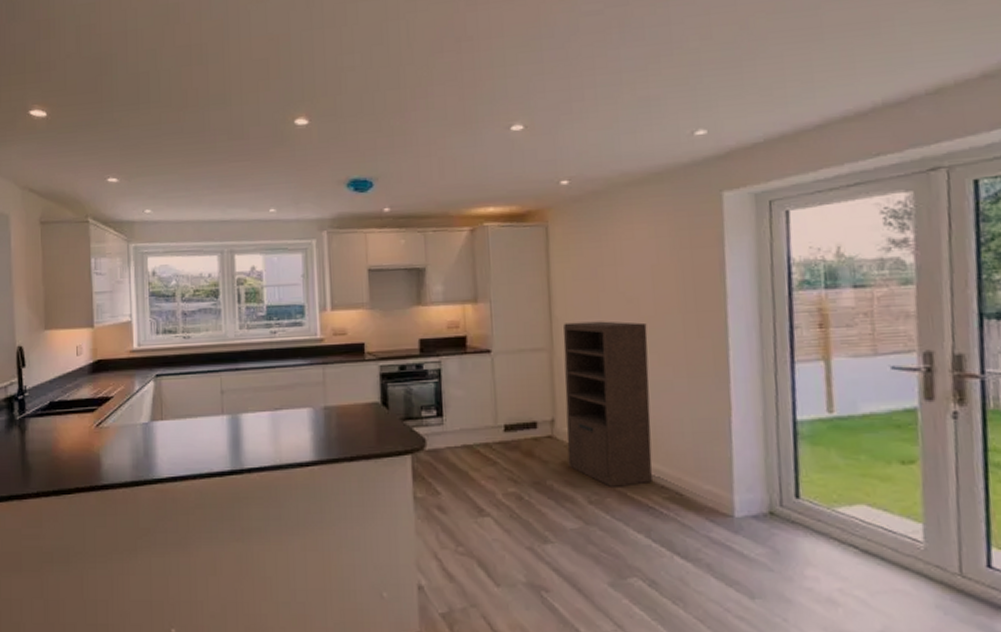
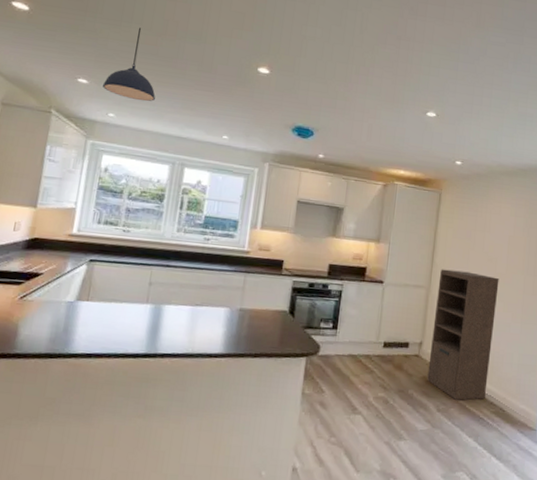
pendant light: none [133,105,189,189] -> present [103,27,156,102]

